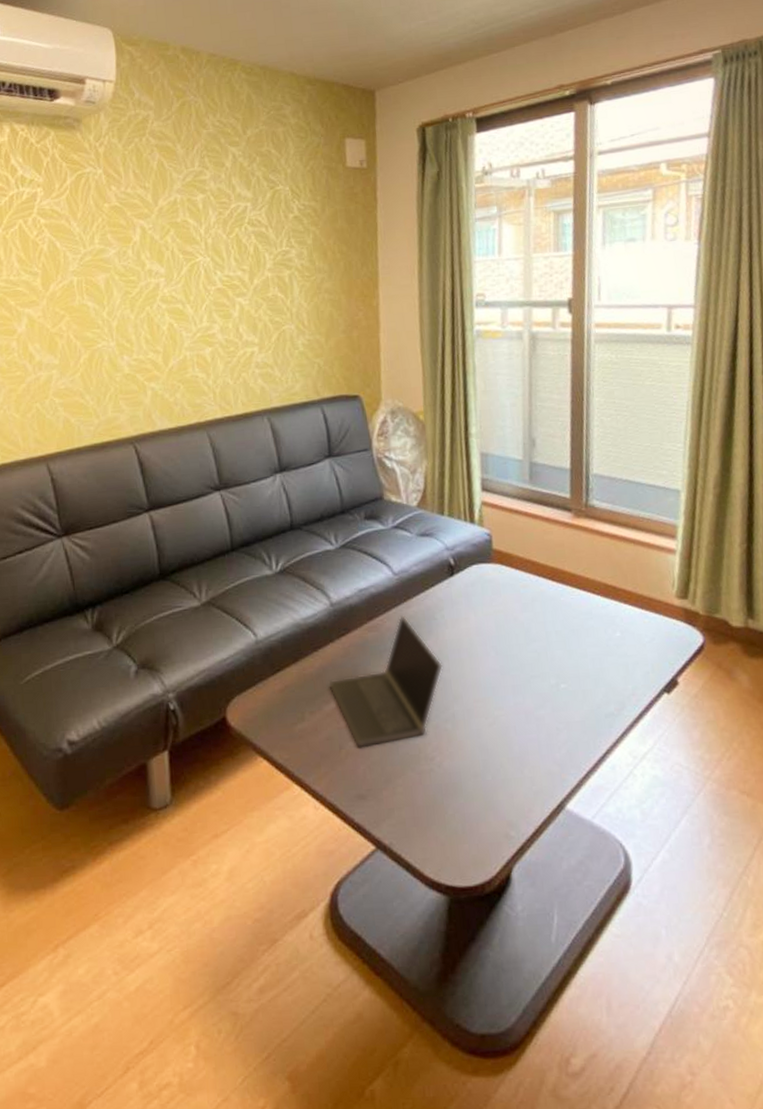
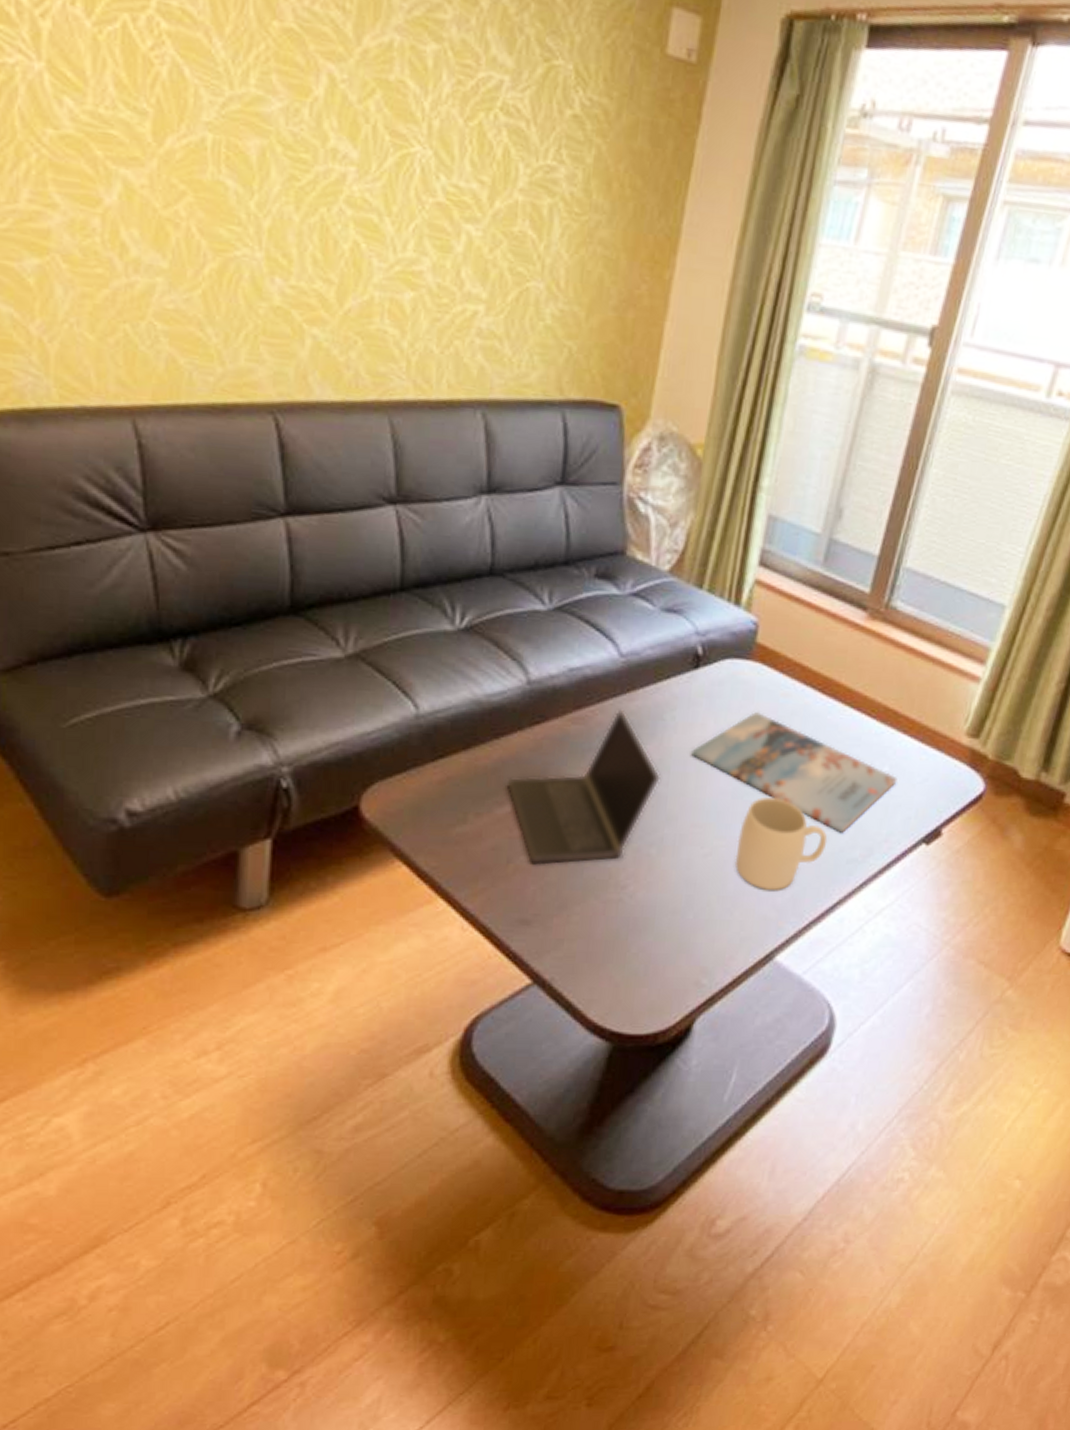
magazine: none [461,602,630,692] -> present [690,711,898,833]
mug: none [513,669,586,749] -> present [735,796,828,891]

